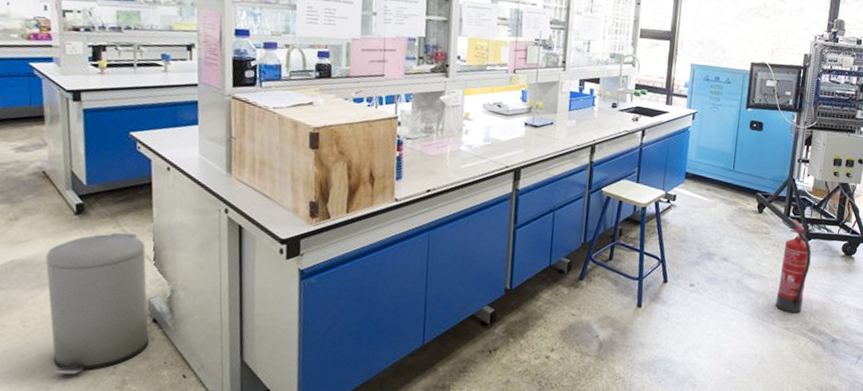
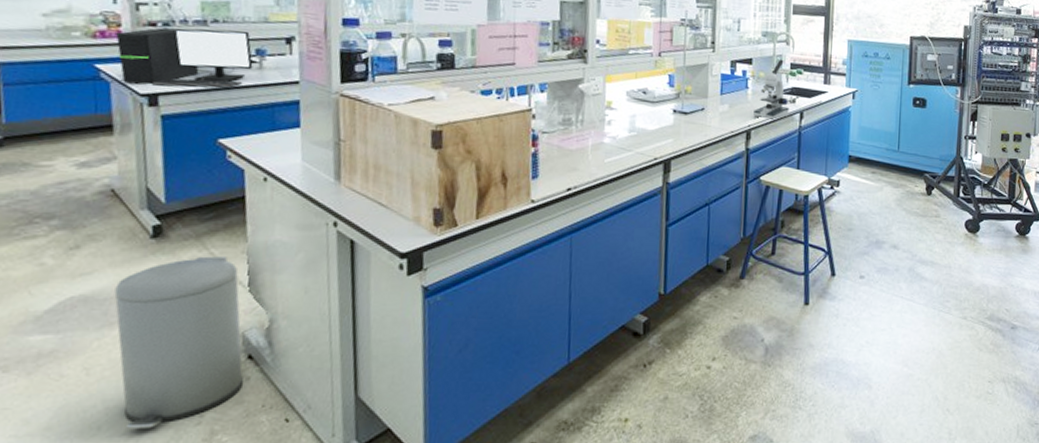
desktop computer: none [46,32,159,88] -> present [116,28,253,88]
microscope: none [598,79,632,137] -> present [753,59,789,121]
fire extinguisher: present [775,218,812,314] -> none [951,199,984,301]

